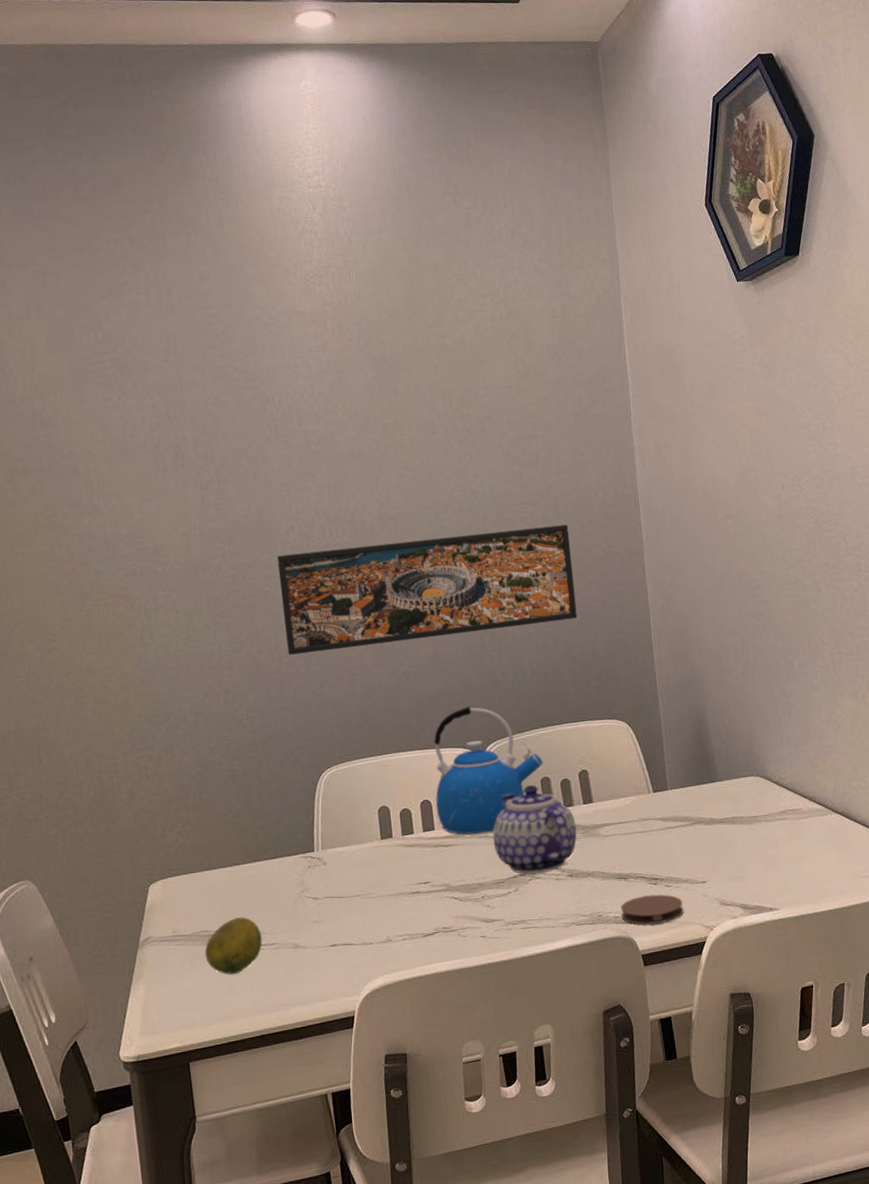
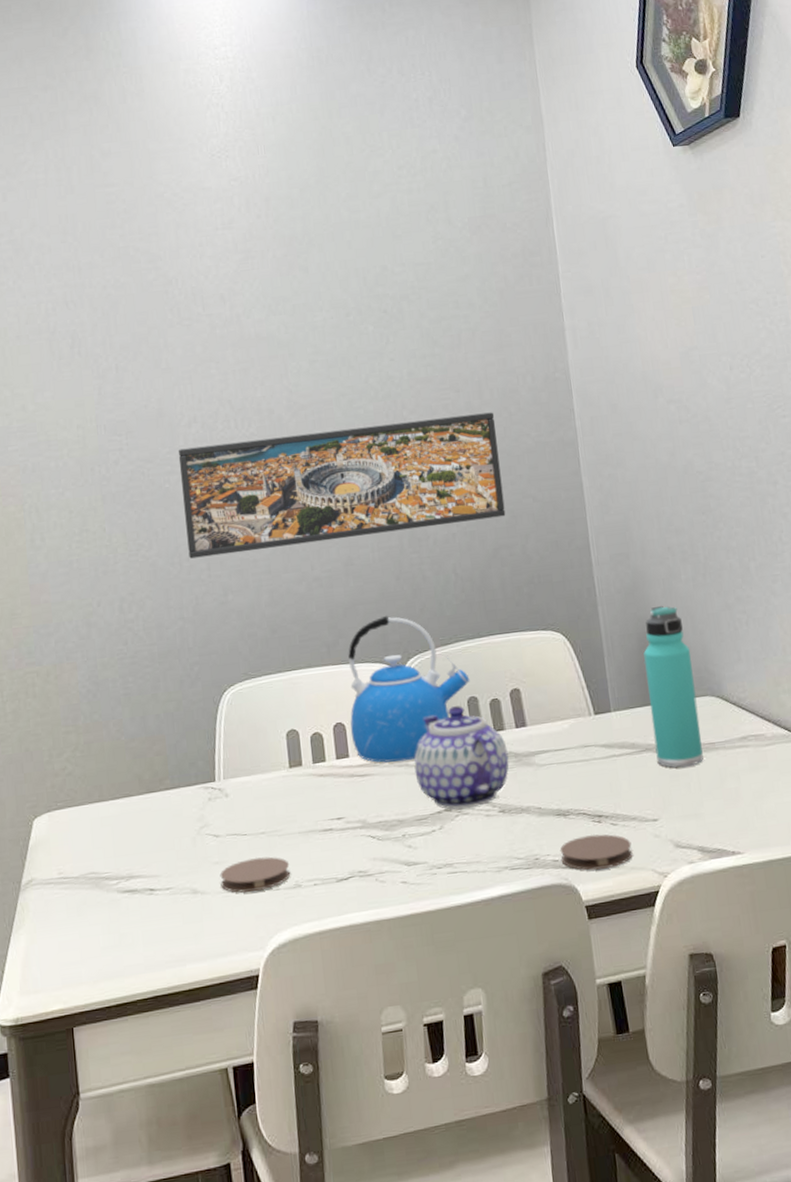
fruit: present [204,917,263,975] -> none [93,856,157,924]
coaster: none [319,916,383,947] -> present [219,856,291,893]
thermos bottle: none [698,697,748,838] -> present [643,605,704,768]

